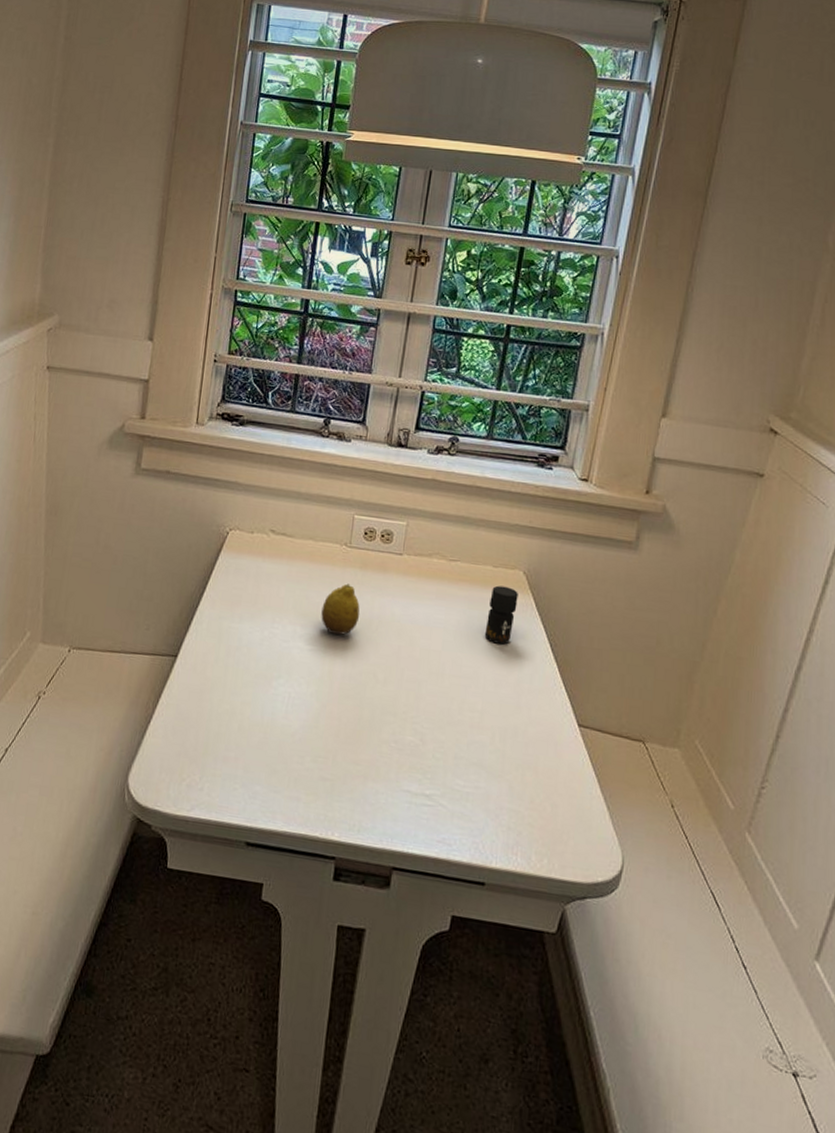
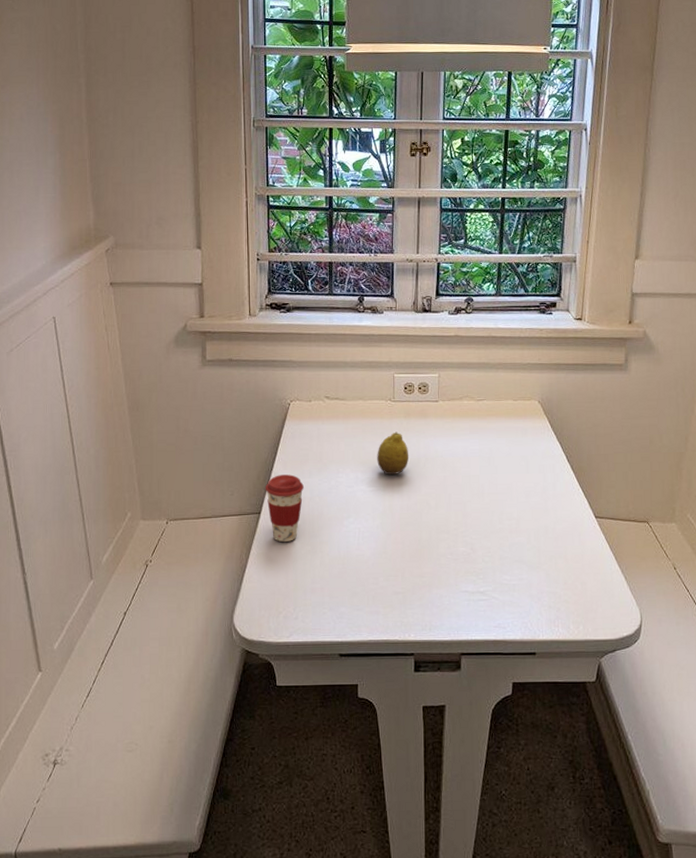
coffee cup: none [186,614,232,696] -> present [265,474,304,543]
jar: present [484,585,518,645] -> none [512,415,536,462]

